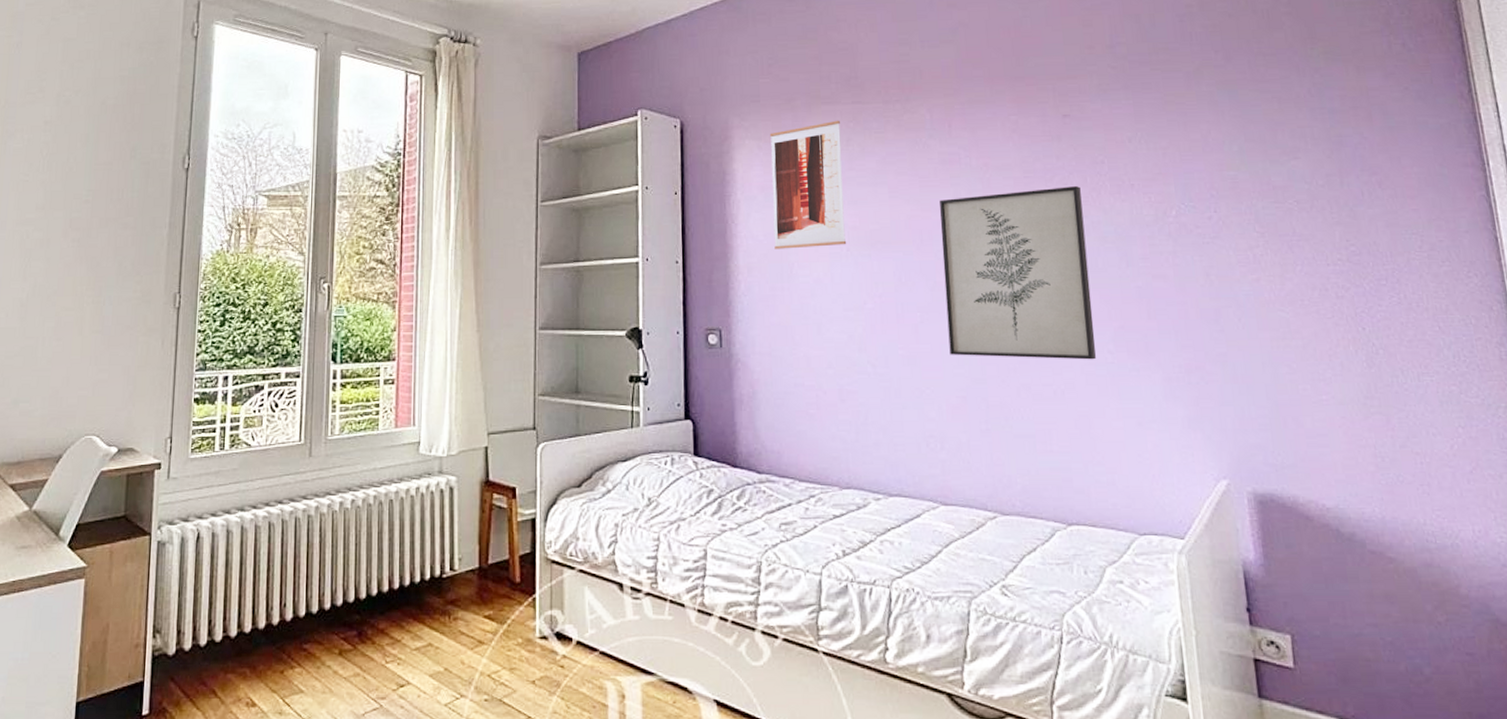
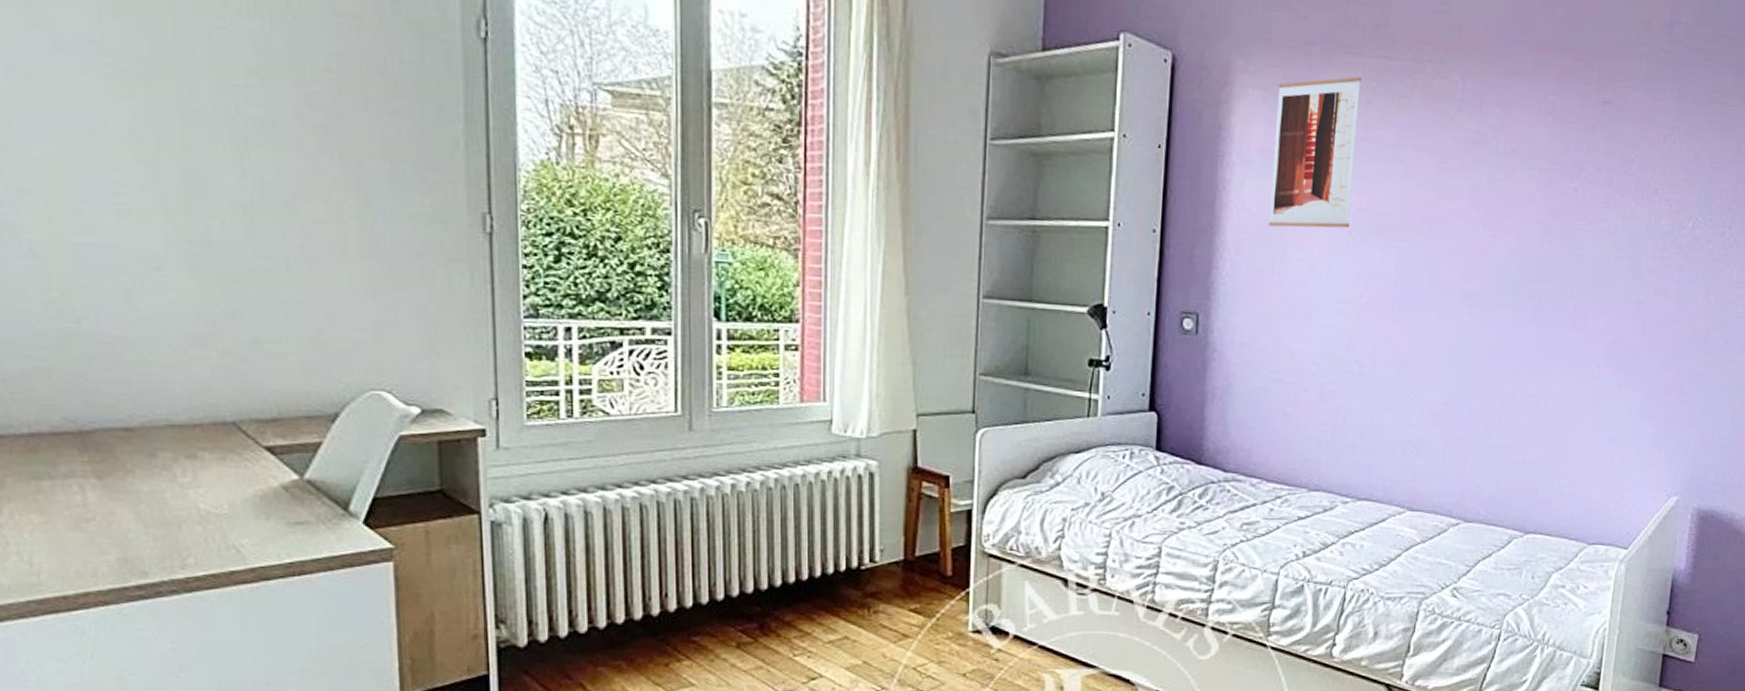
wall art: present [940,186,1096,360] -> none [1441,184,1605,373]

